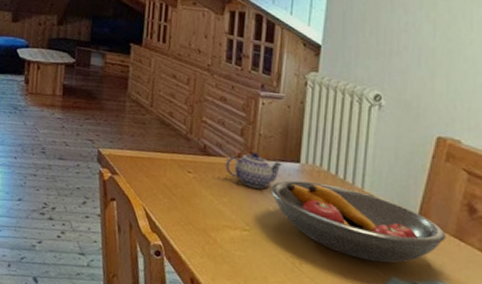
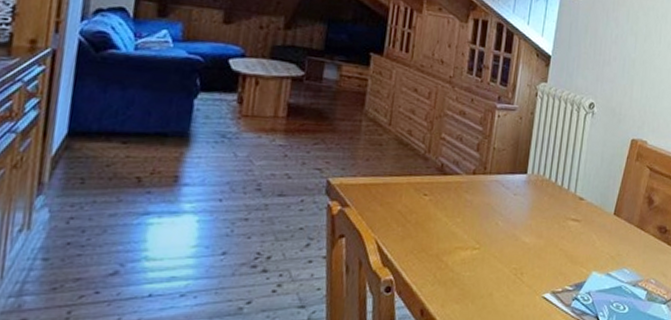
teapot: present [225,152,283,189] -> none [460,166,513,204]
fruit bowl: present [270,180,446,263] -> none [500,191,632,260]

